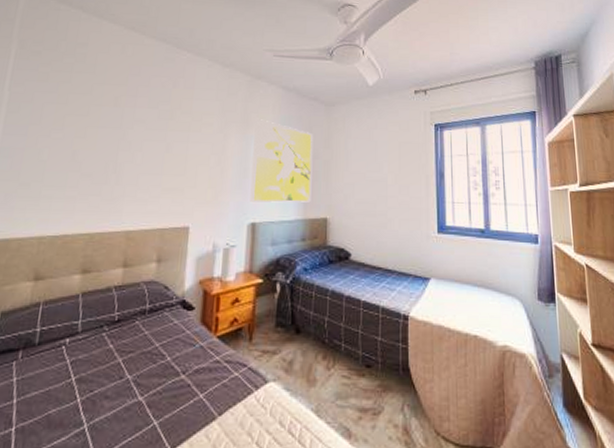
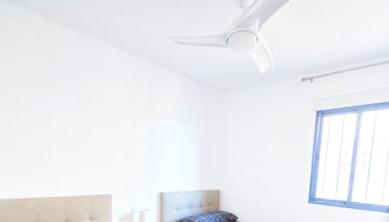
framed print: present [250,118,314,204] -> none [158,104,210,177]

